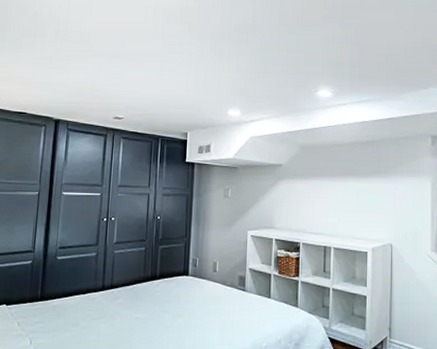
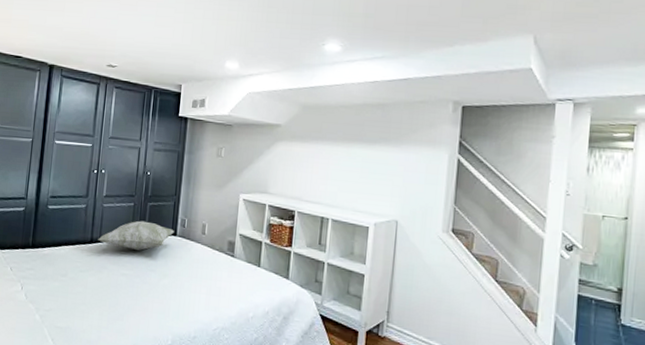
decorative pillow: none [109,264,187,294] -> present [98,220,175,251]

